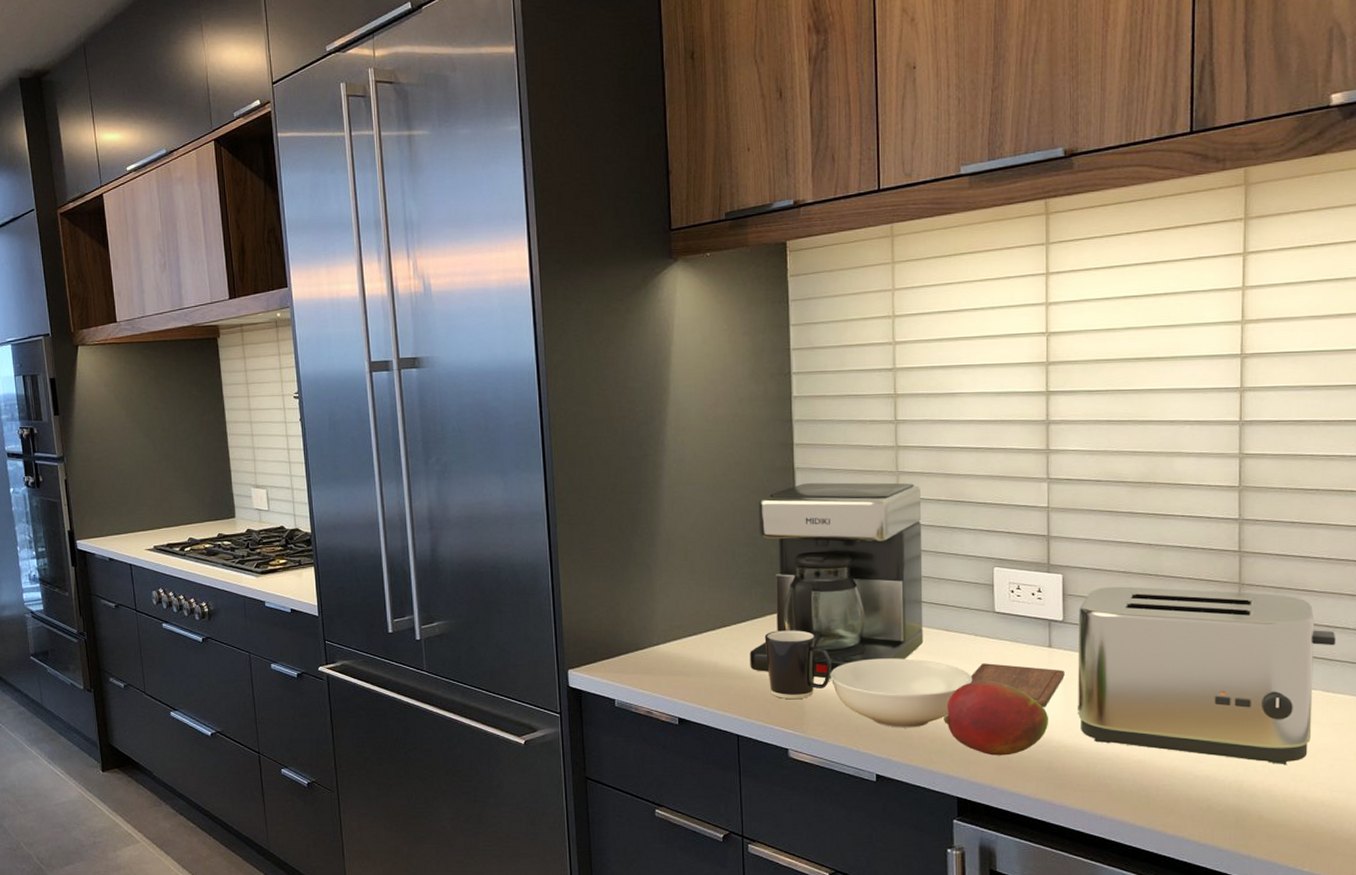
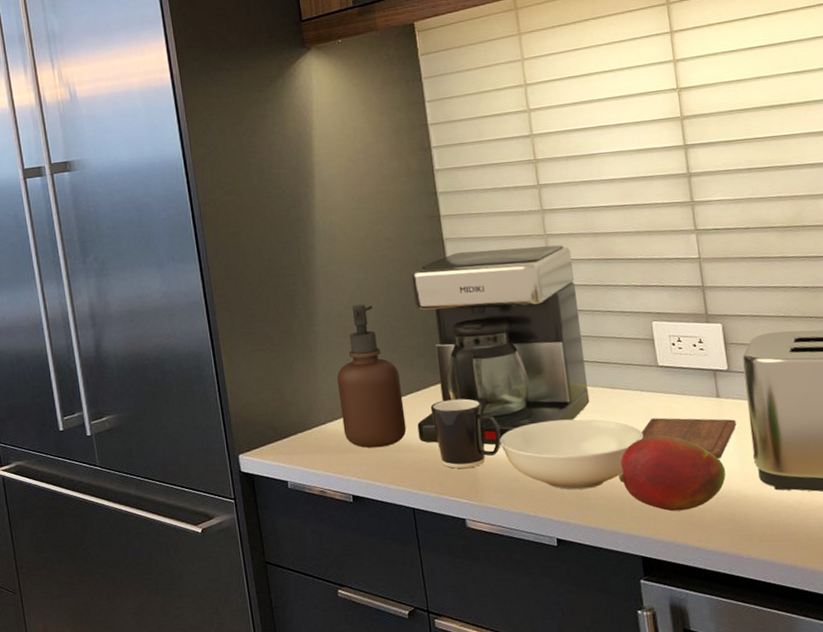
soap dispenser: none [673,528,739,673] -> present [336,304,407,448]

